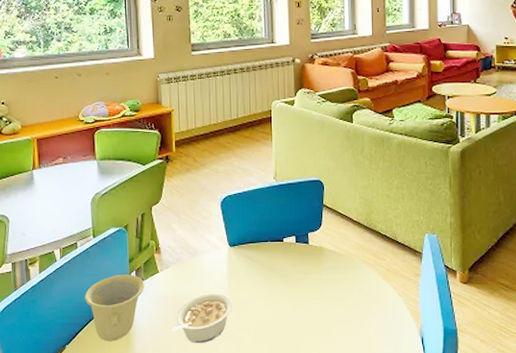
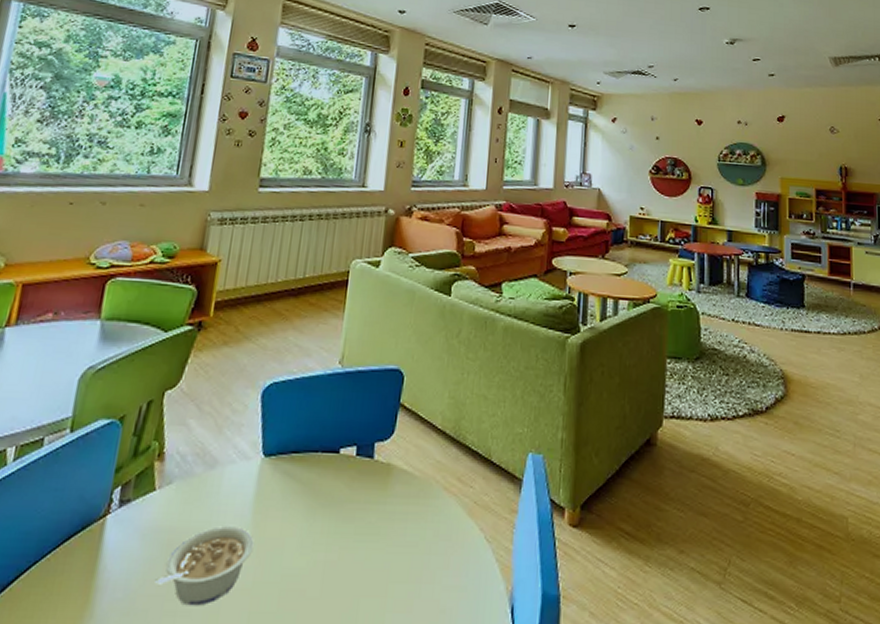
cup: present [84,275,145,342] -> none [34,491,132,598]

